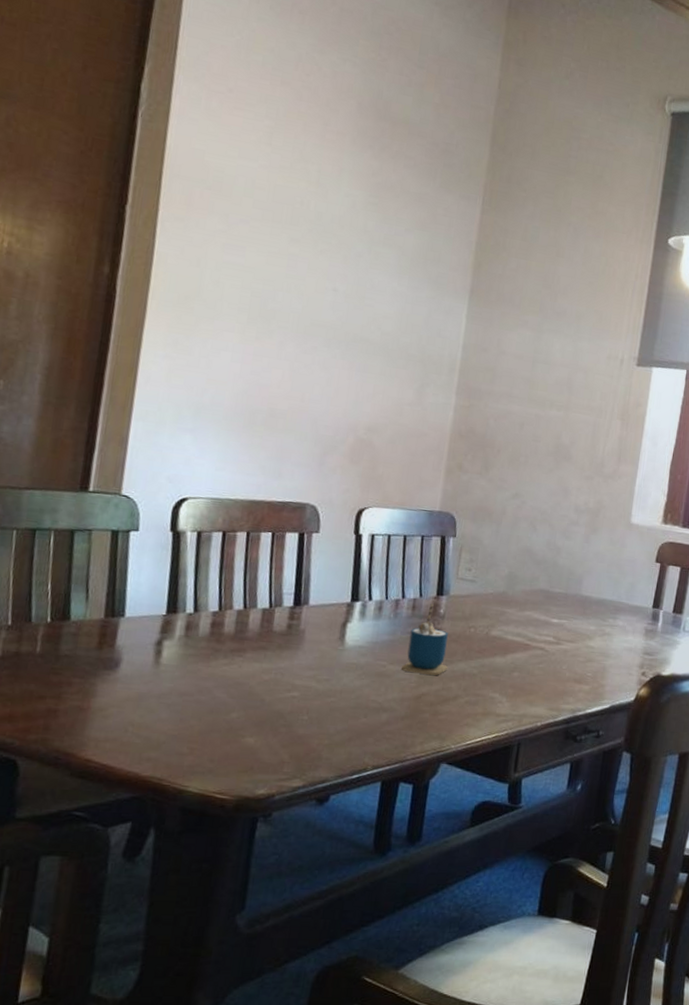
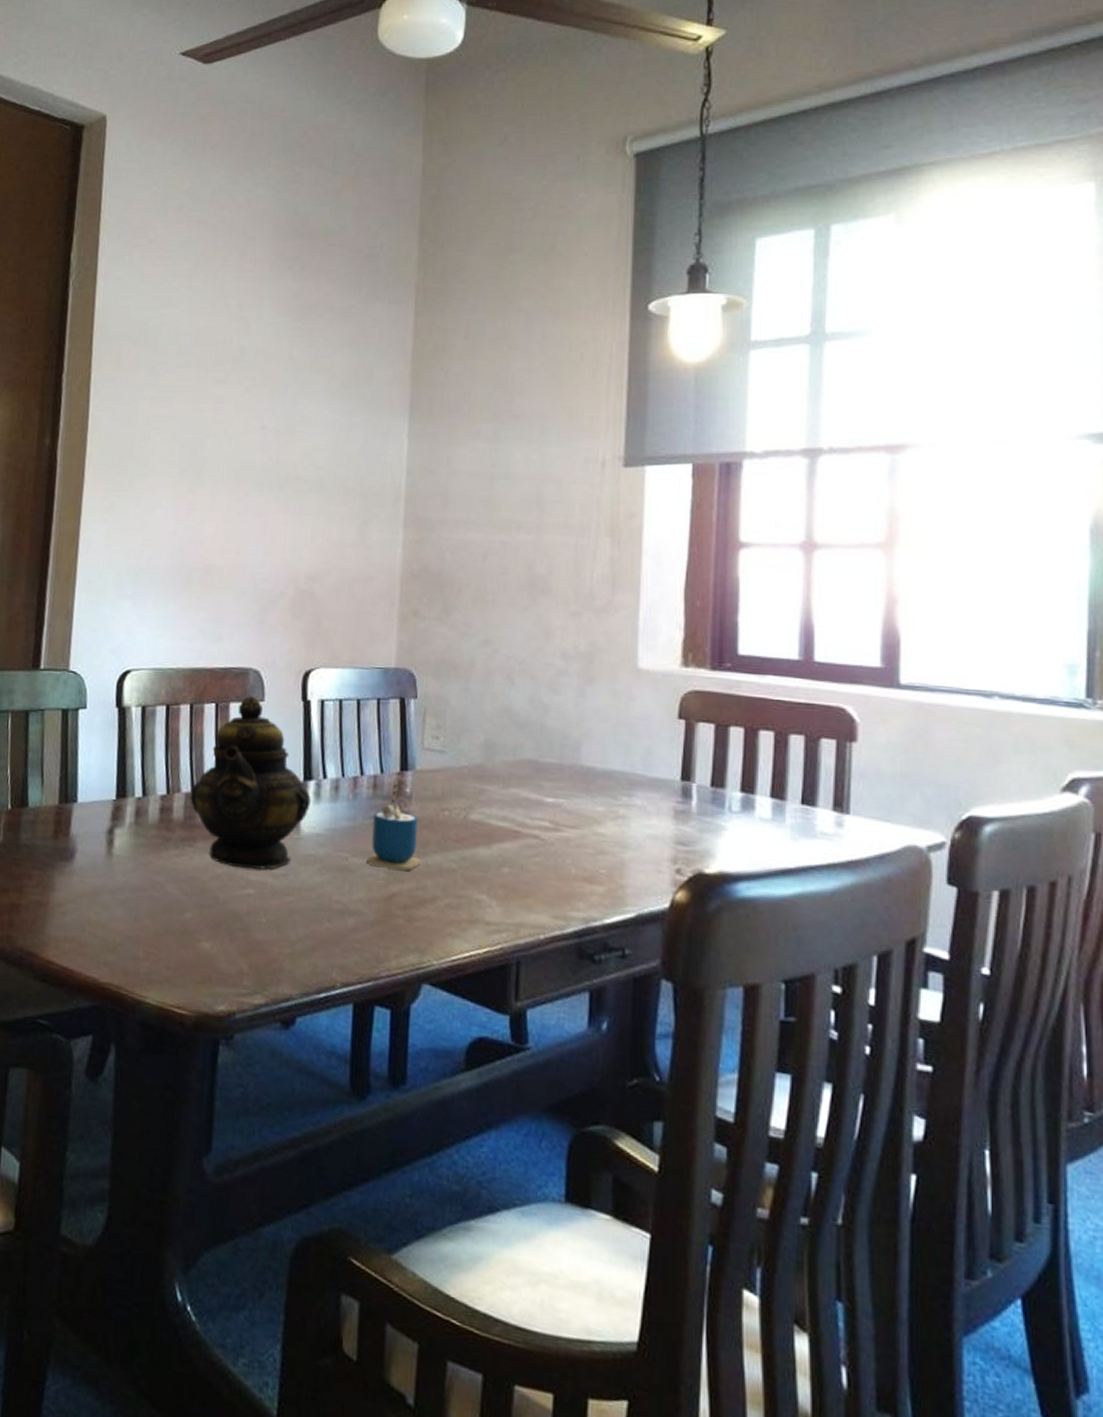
teapot: none [241,528,357,676] -> present [190,696,312,870]

